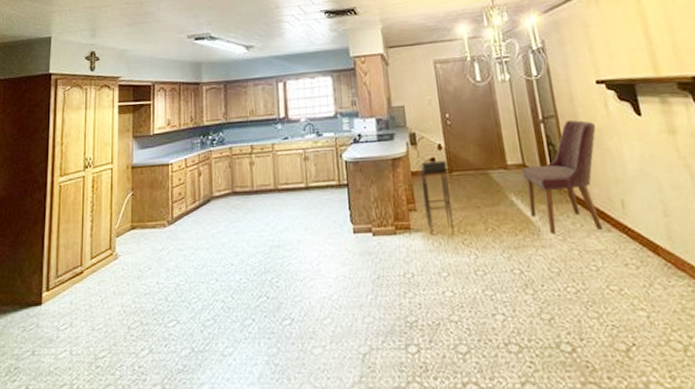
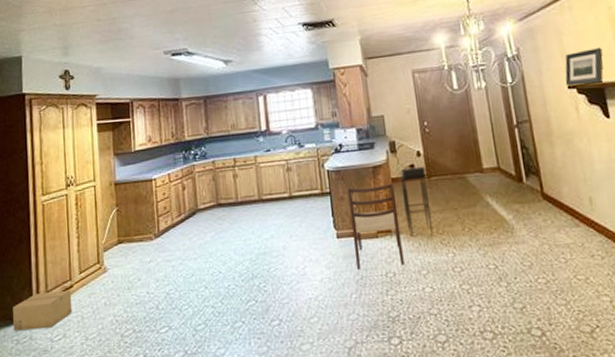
cardboard box: none [21,275,81,317] -> present [13,289,73,331]
chair: none [365,177,423,269] -> present [347,183,404,271]
chair: present [521,119,602,235] -> none [496,123,571,232]
picture frame: none [592,42,633,81] -> present [565,48,603,86]

